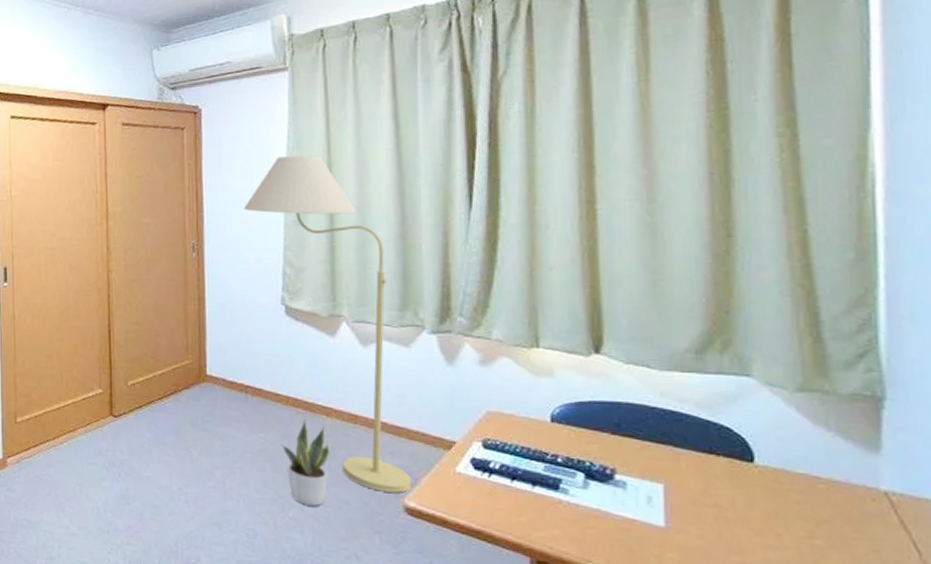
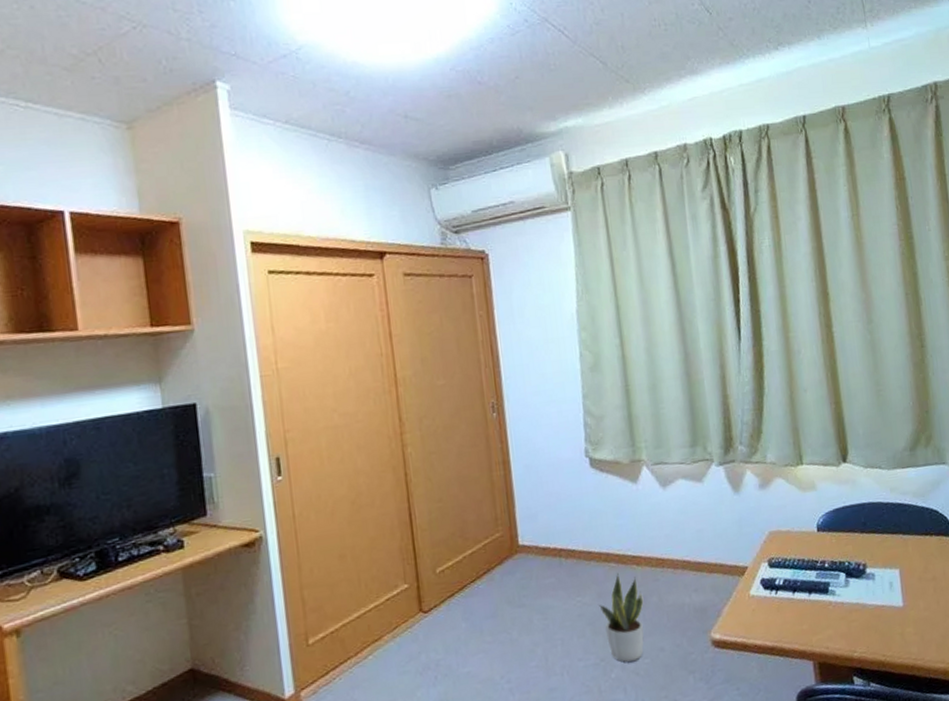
floor lamp: present [243,156,412,493] -> none [540,298,716,631]

